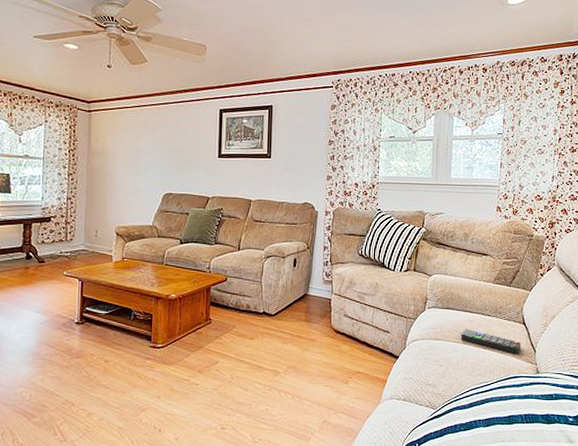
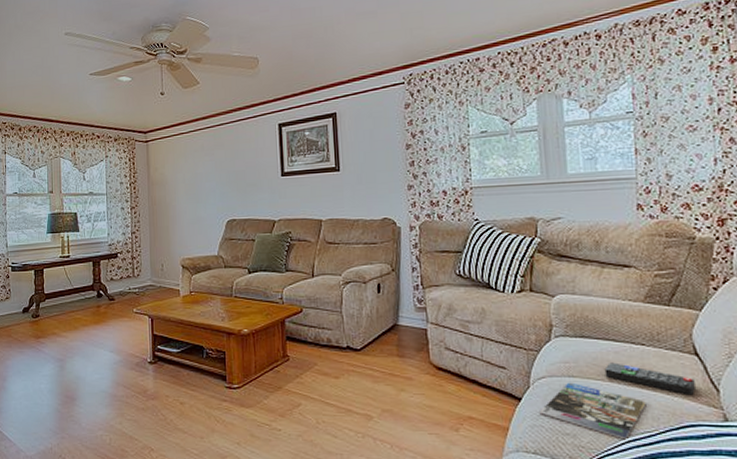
magazine: none [411,344,487,389] -> present [539,382,646,440]

